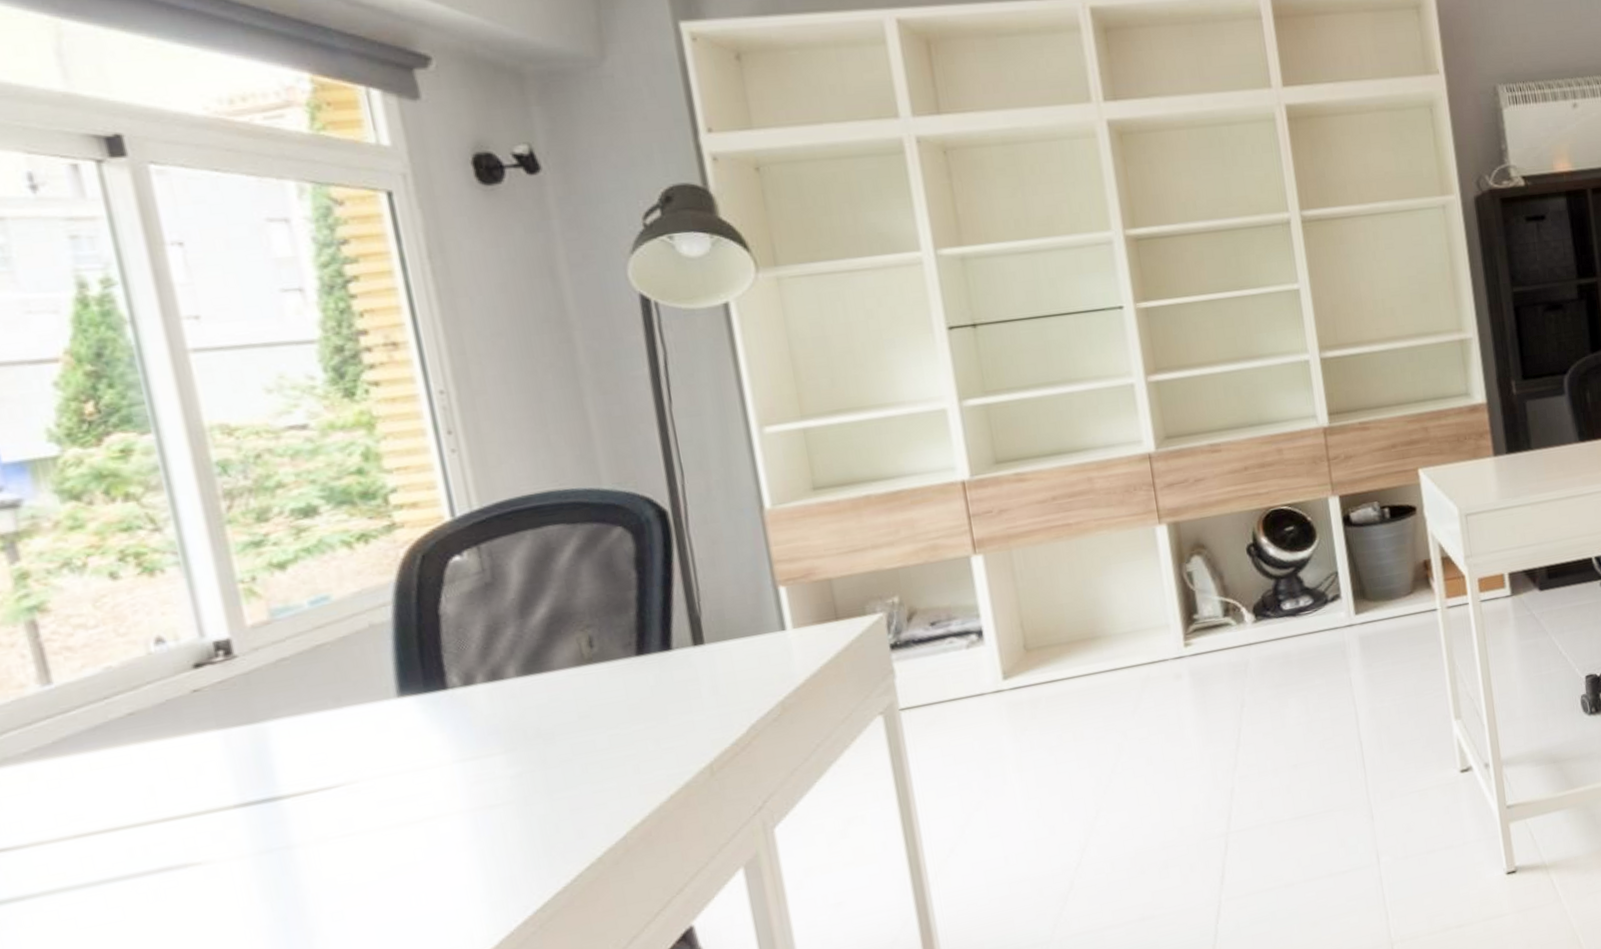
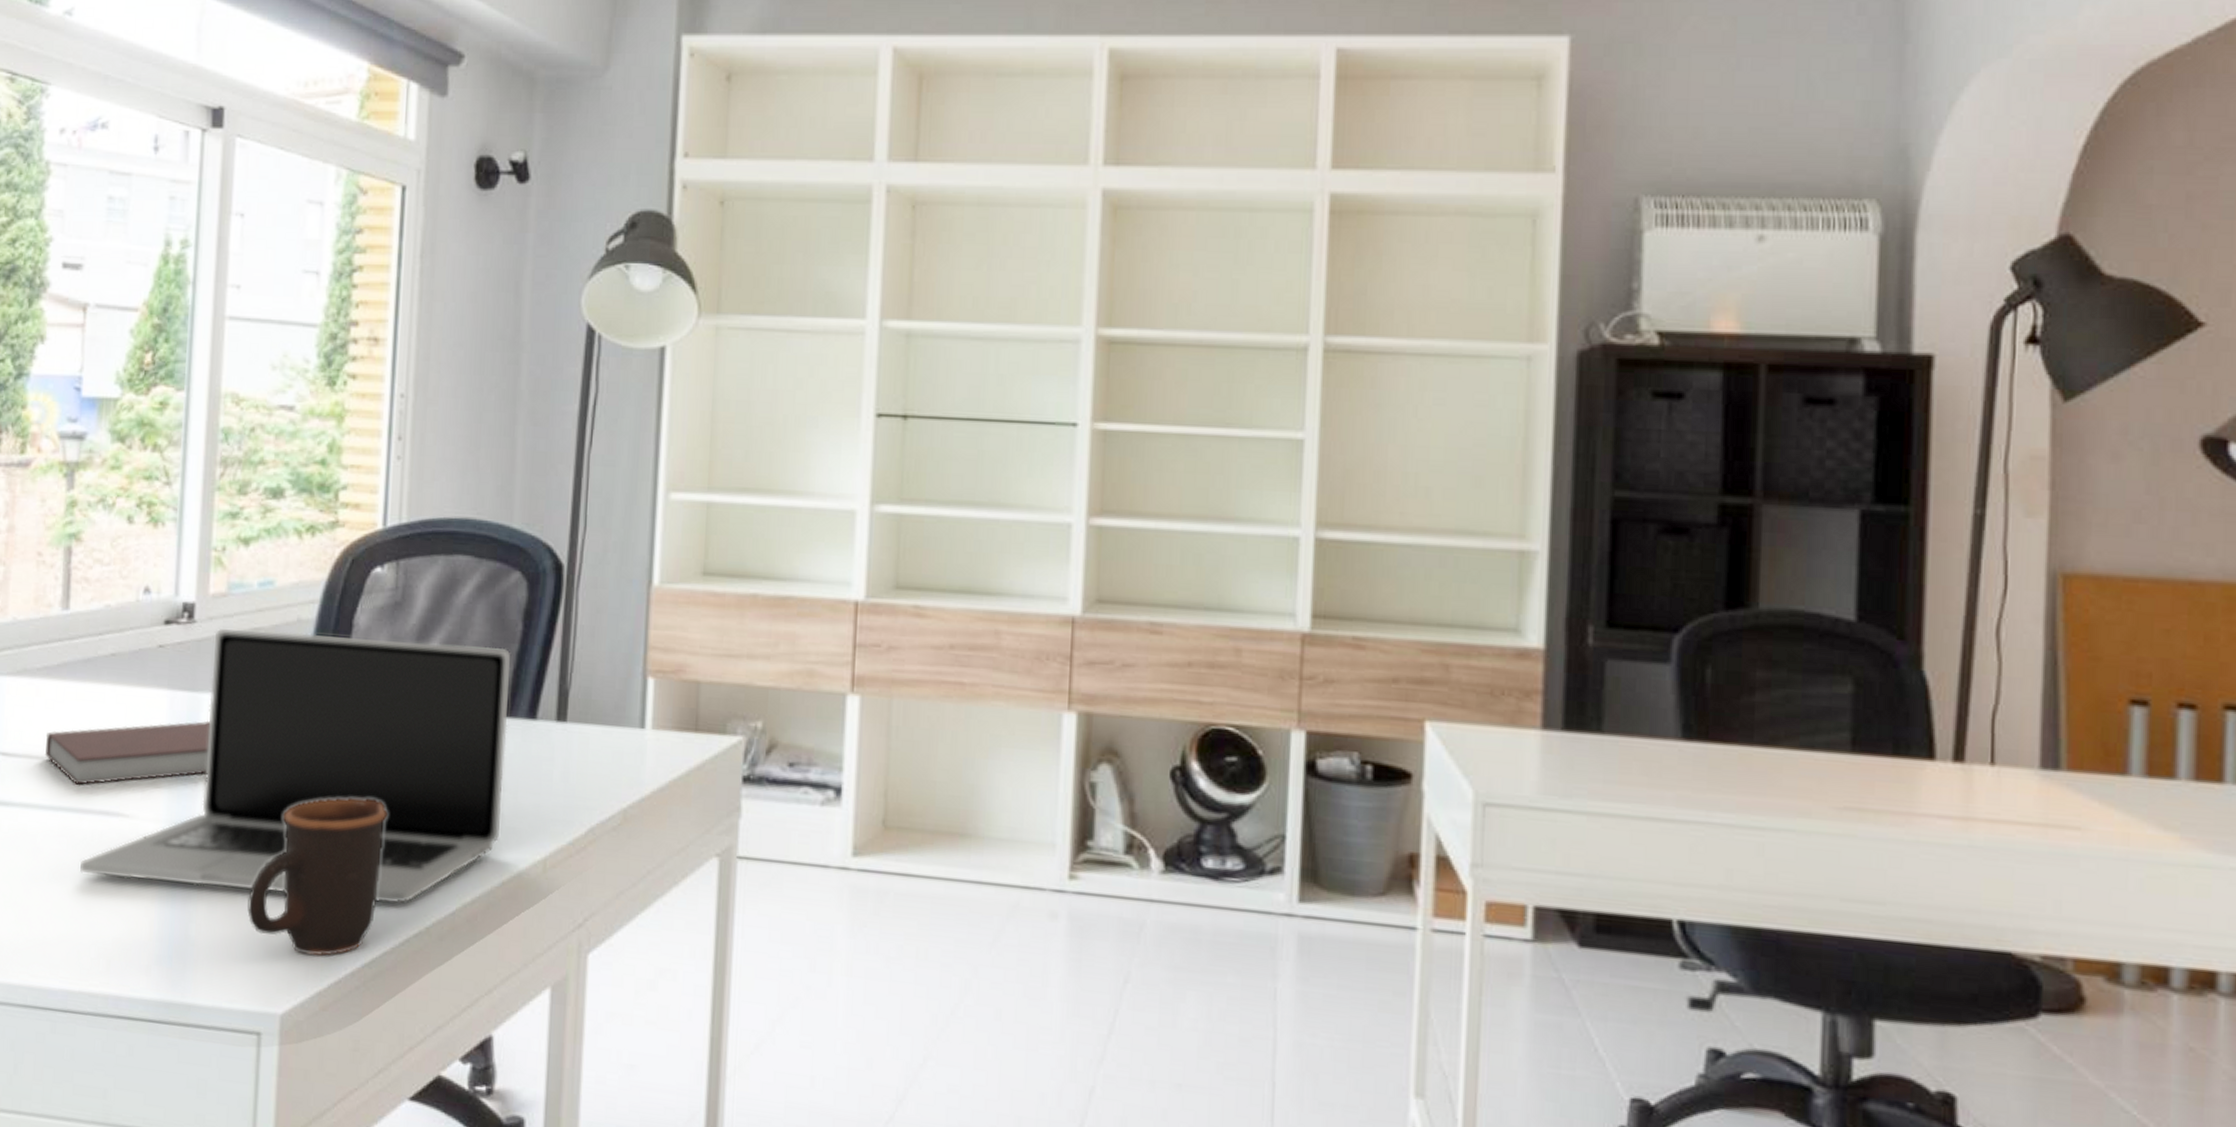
notebook: none [58,746,294,853] -> present [44,720,211,785]
laptop: none [147,597,658,935] -> present [80,628,511,904]
mug: none [379,765,537,924] -> present [247,798,386,956]

